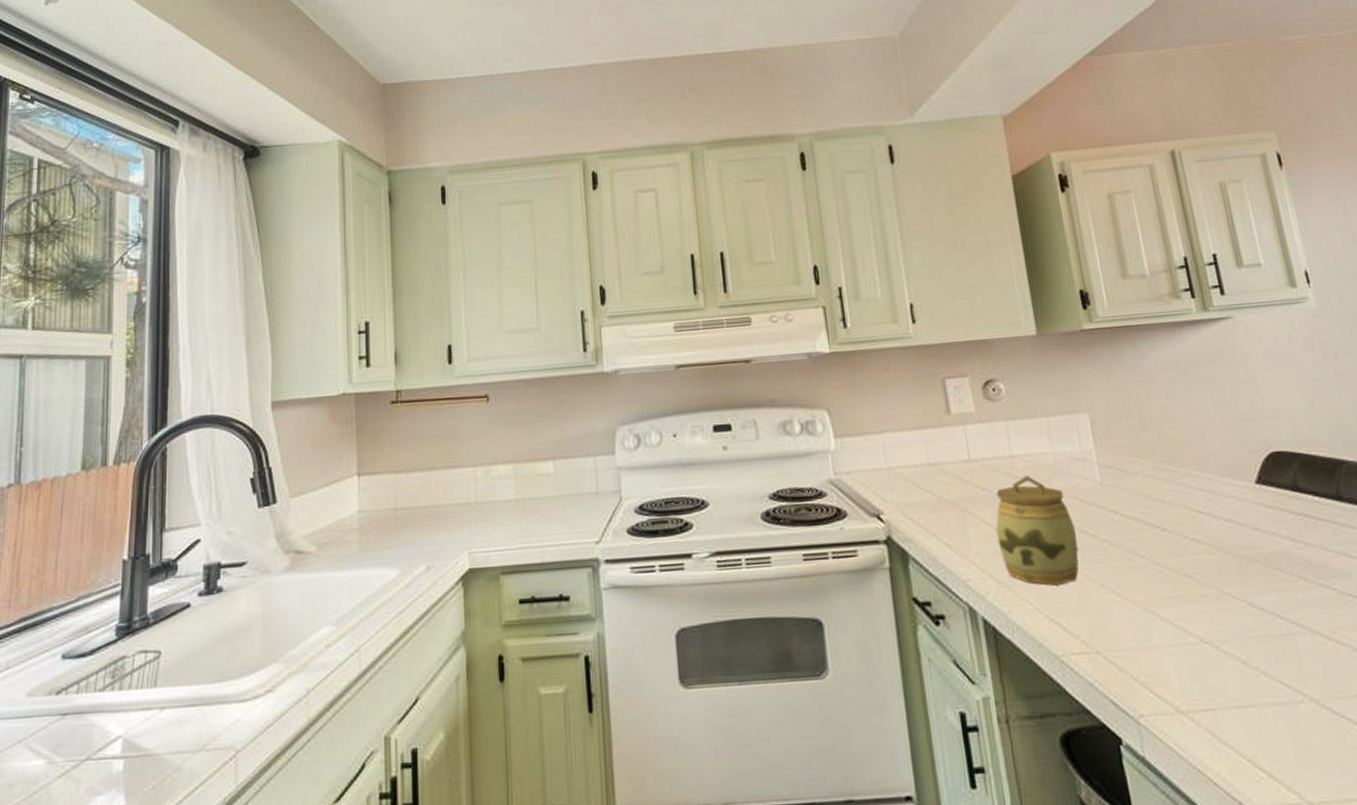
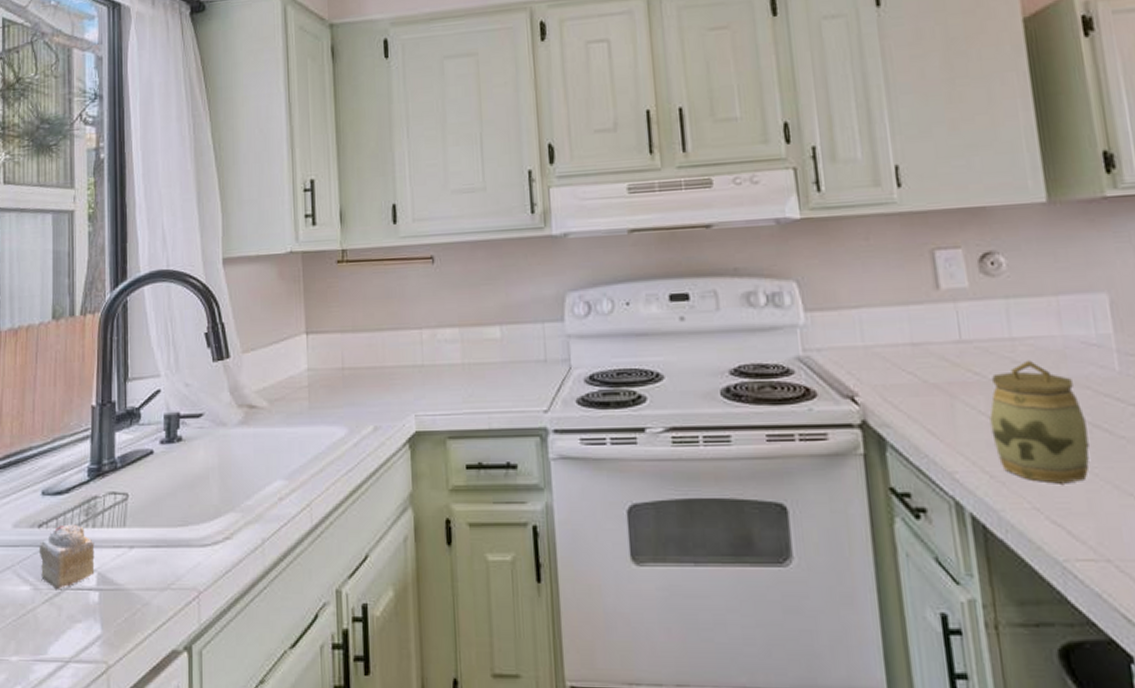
cake slice: none [55,688,121,762] -> present [39,524,95,590]

